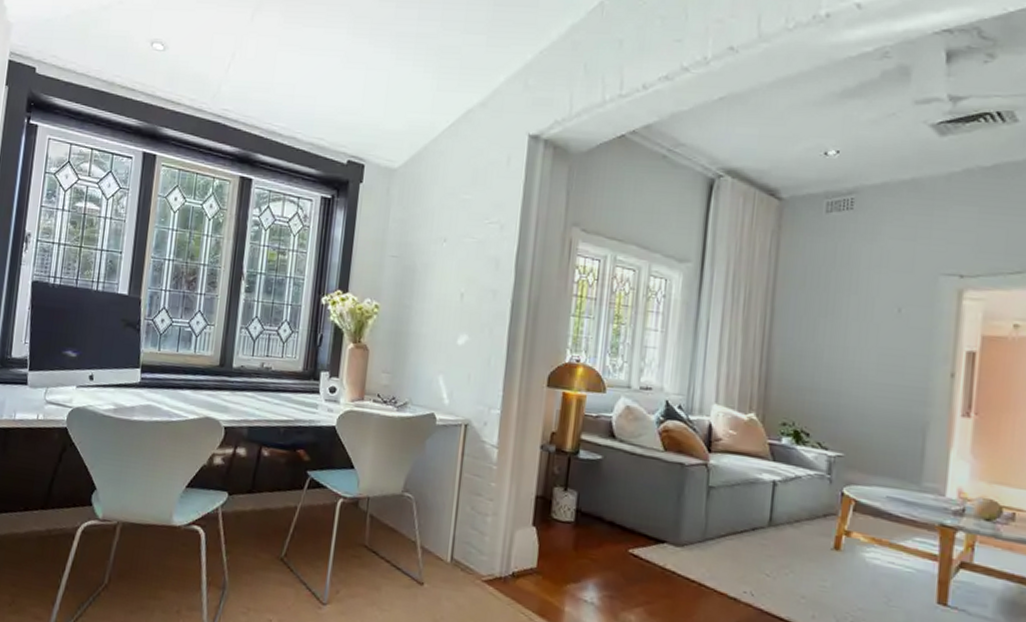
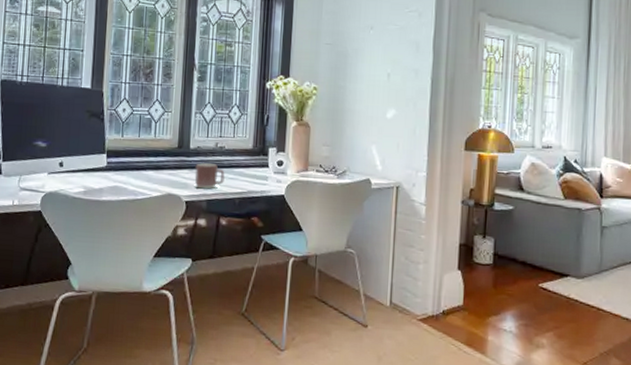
mug: none [235,384,270,415] -> present [194,163,225,189]

